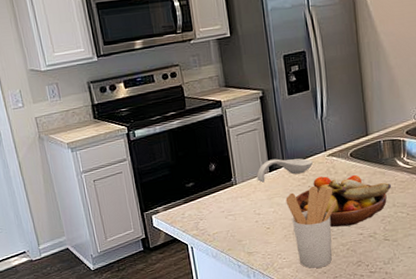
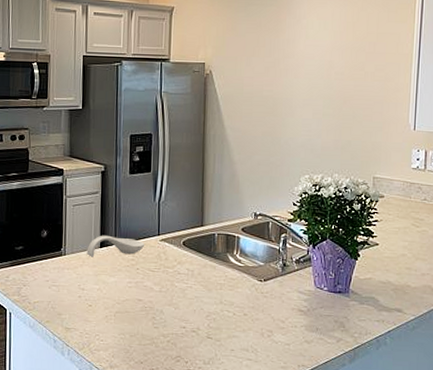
utensil holder: present [285,185,337,269] -> none [112,269,163,356]
fruit bowl: present [295,174,391,227] -> none [122,260,220,317]

